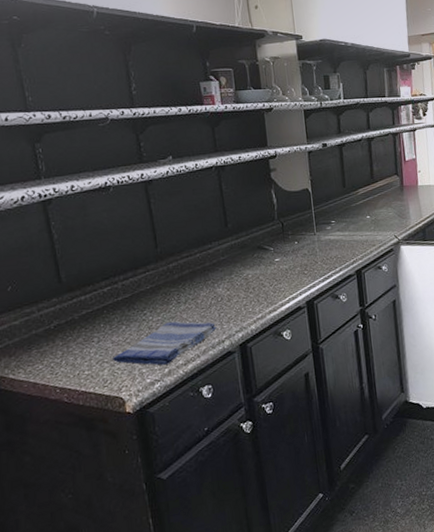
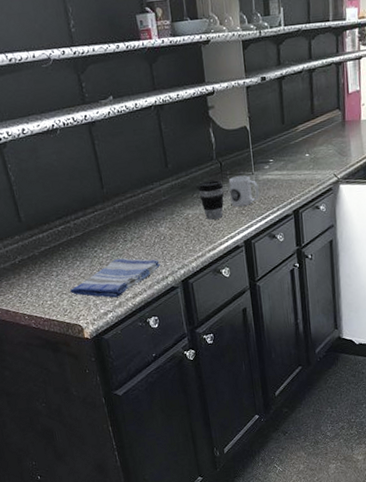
coffee cup: none [259,240,286,280] -> present [198,180,224,220]
mug: none [290,236,322,267] -> present [228,175,259,207]

